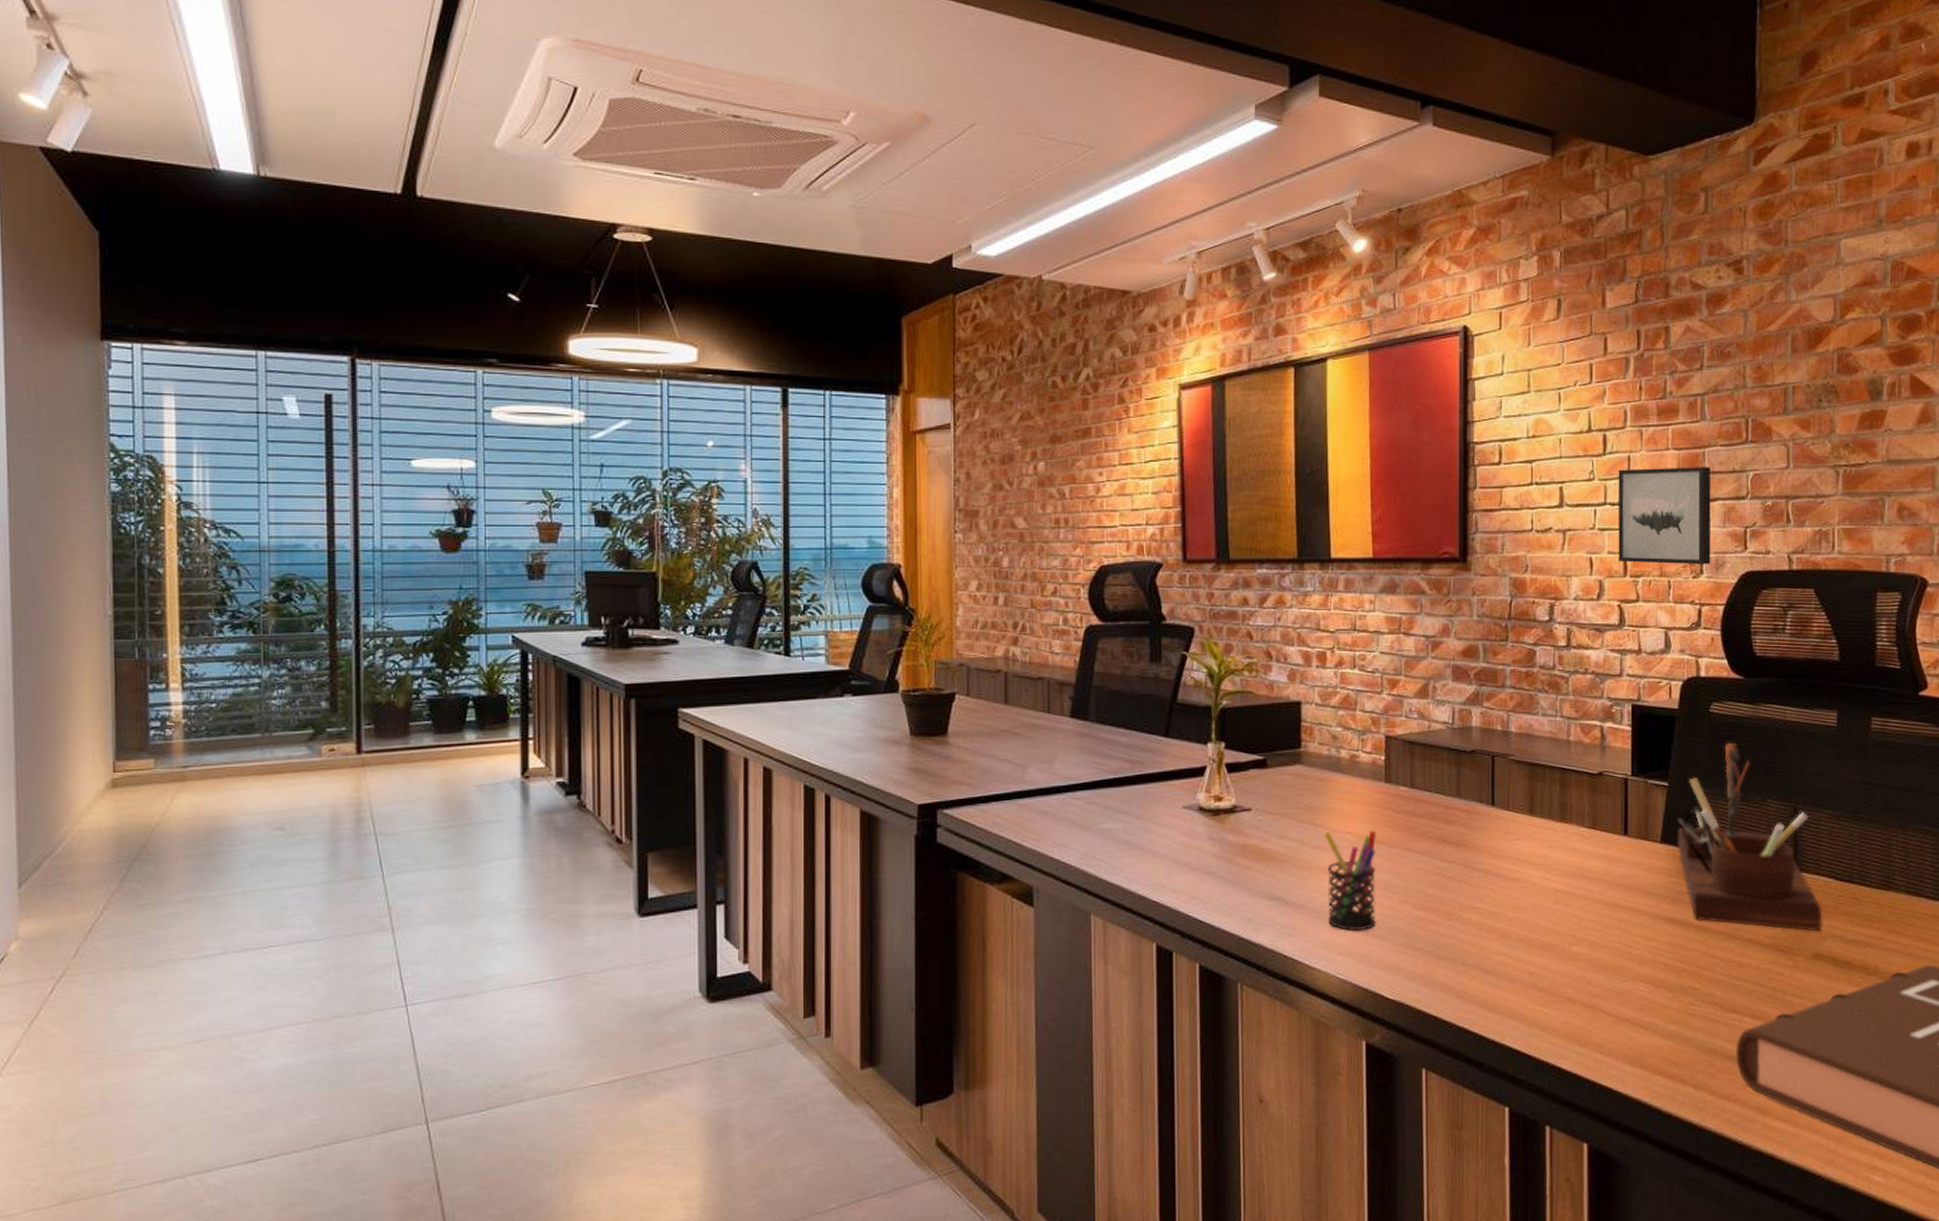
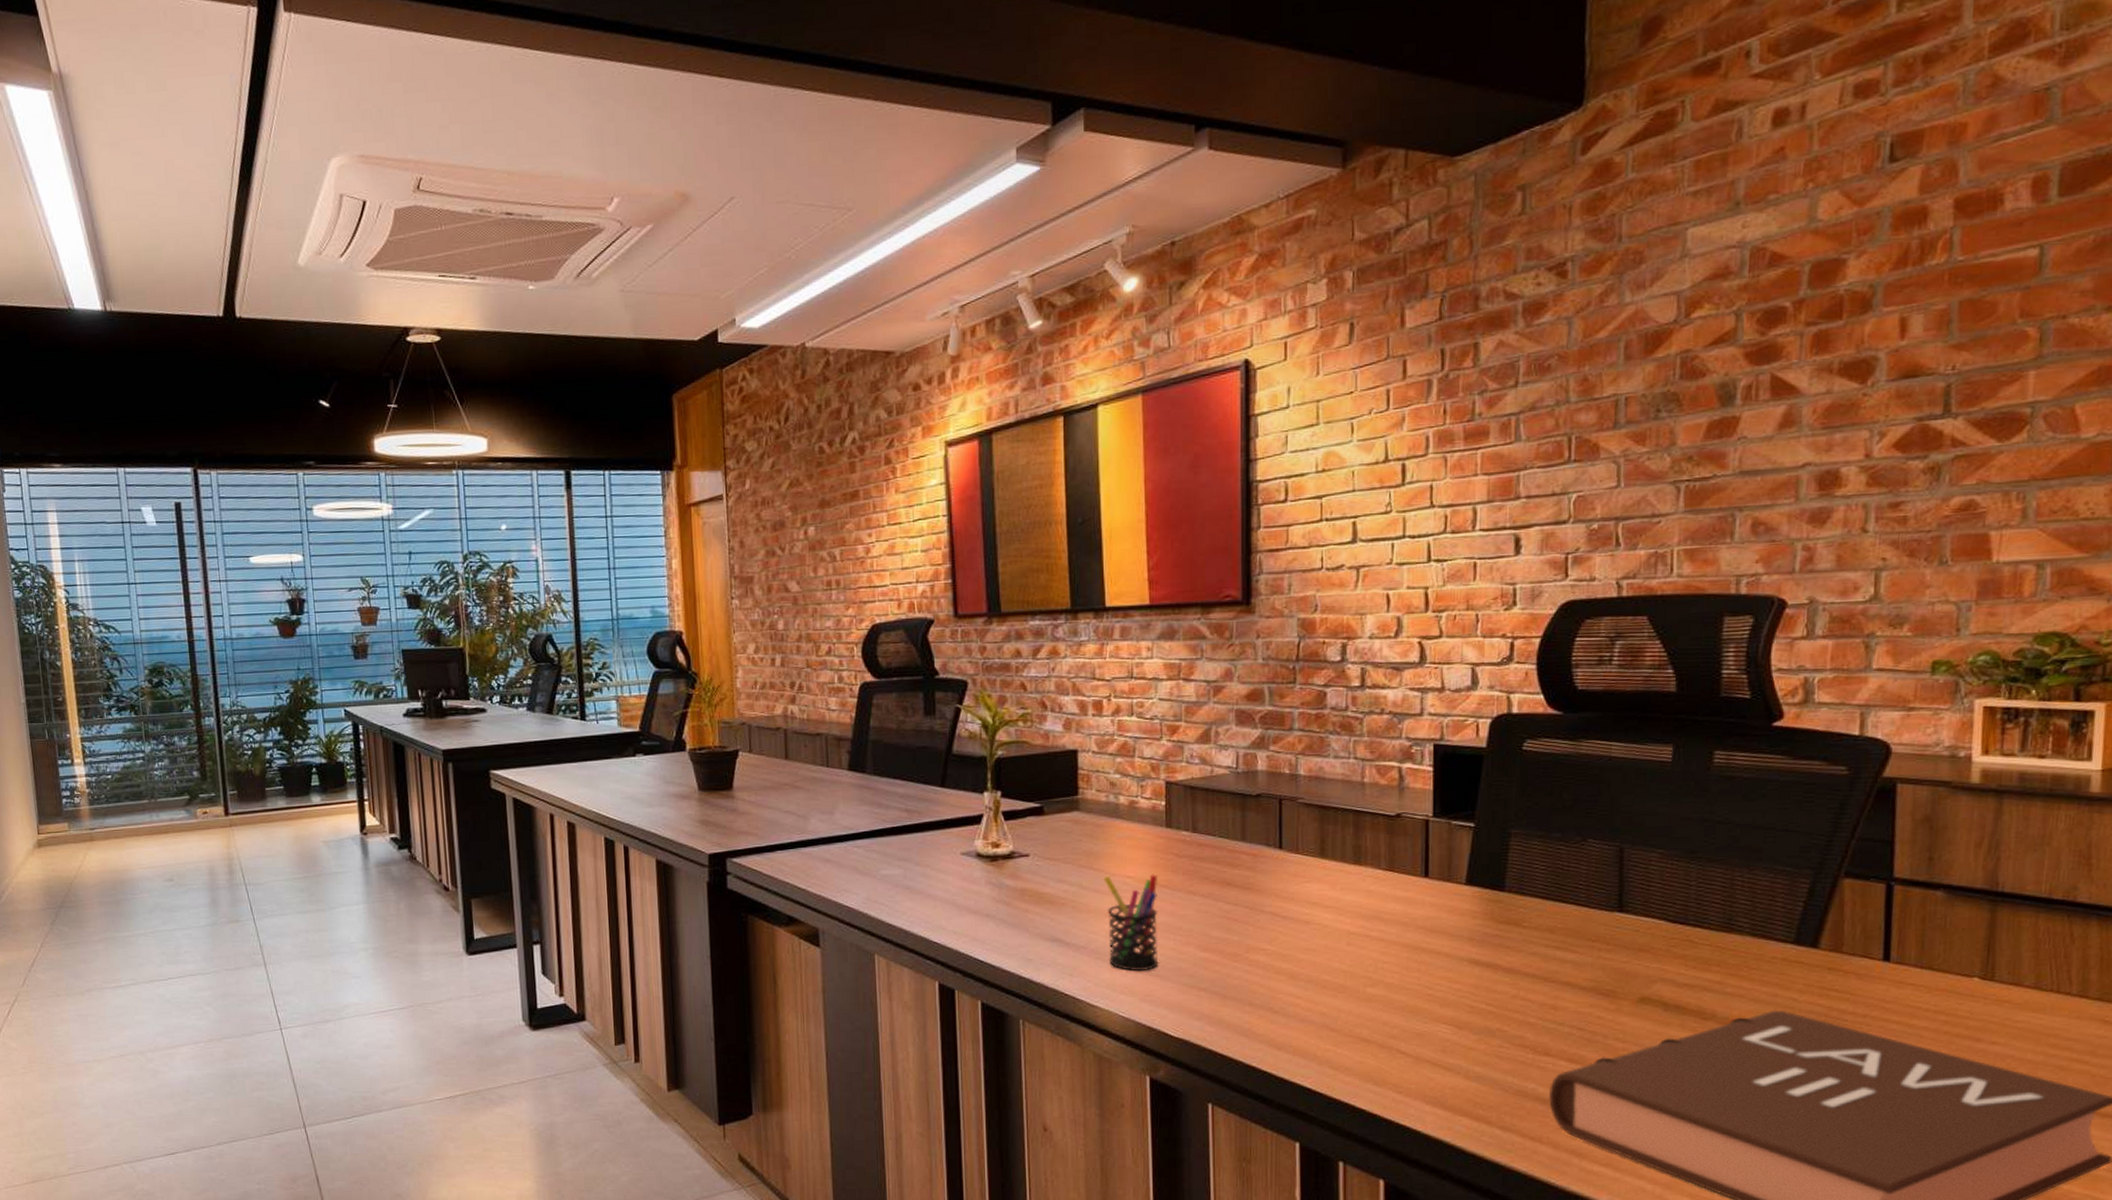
wall art: present [1617,467,1711,565] -> none [1418,491,1527,598]
desk organizer: present [1677,743,1822,932] -> none [1484,782,1651,975]

